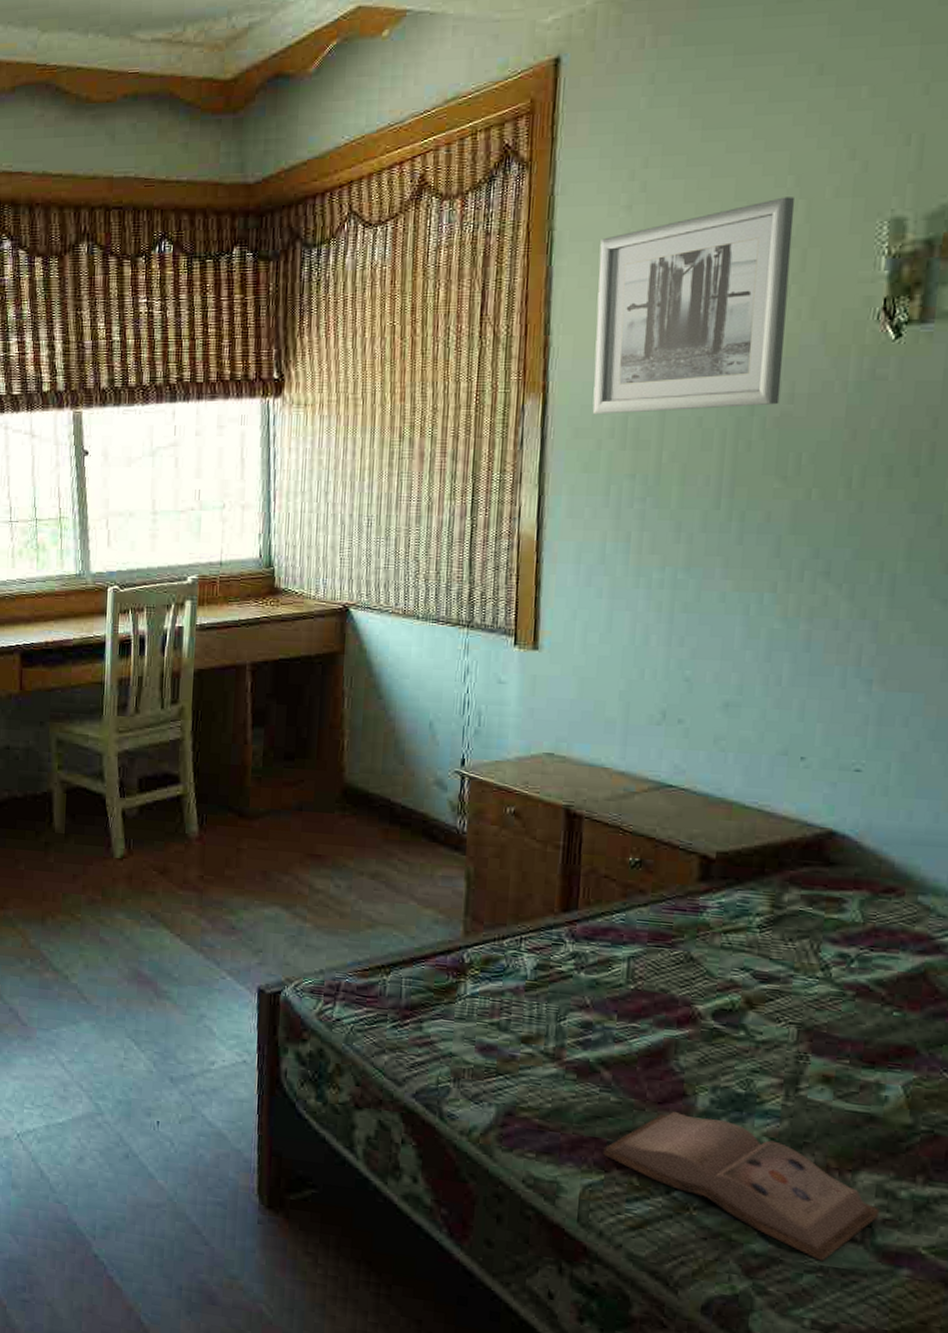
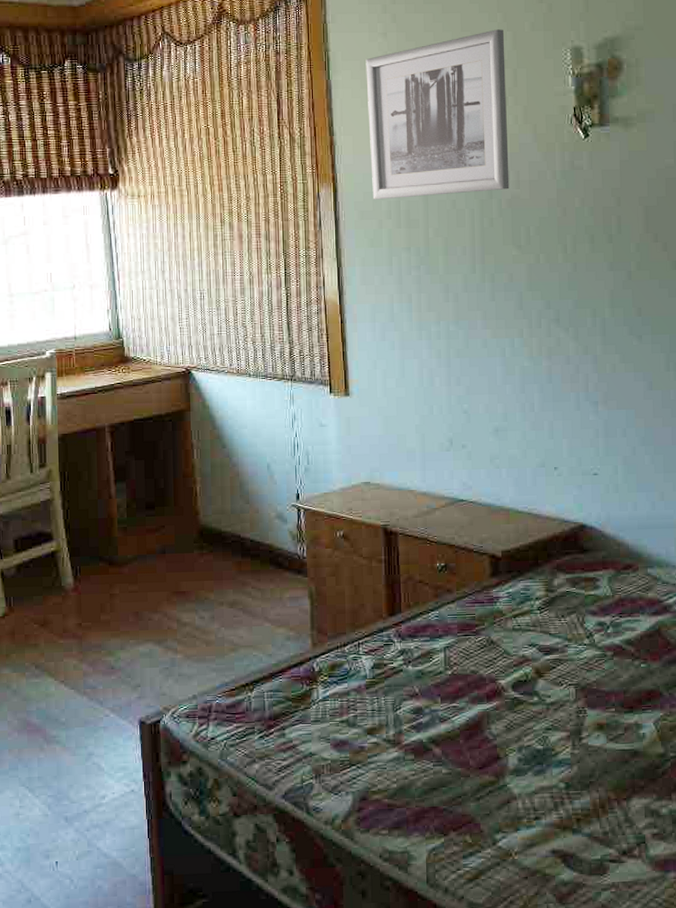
hardback book: present [603,1111,880,1261] -> none [441,773,650,879]

